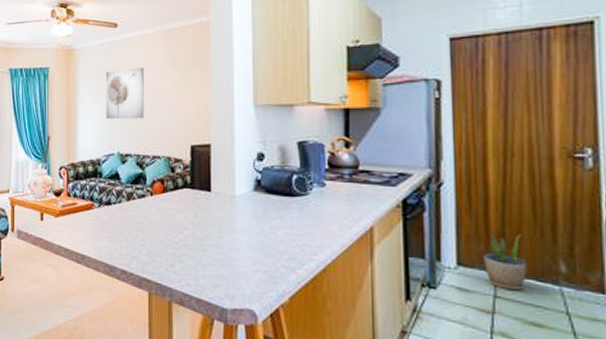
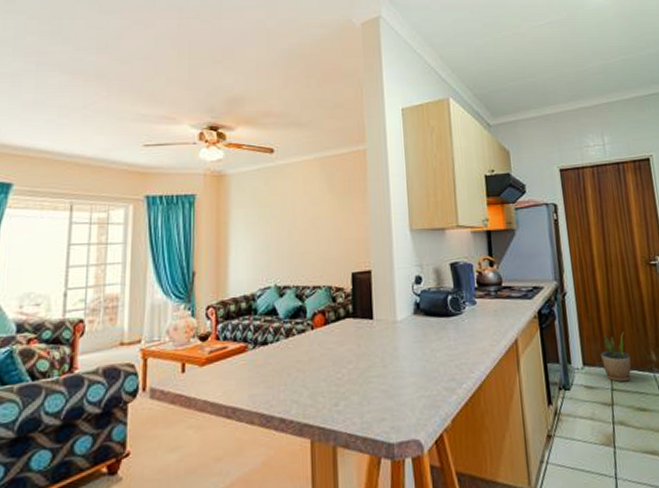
wall art: present [105,67,144,120] -> none [260,194,303,250]

